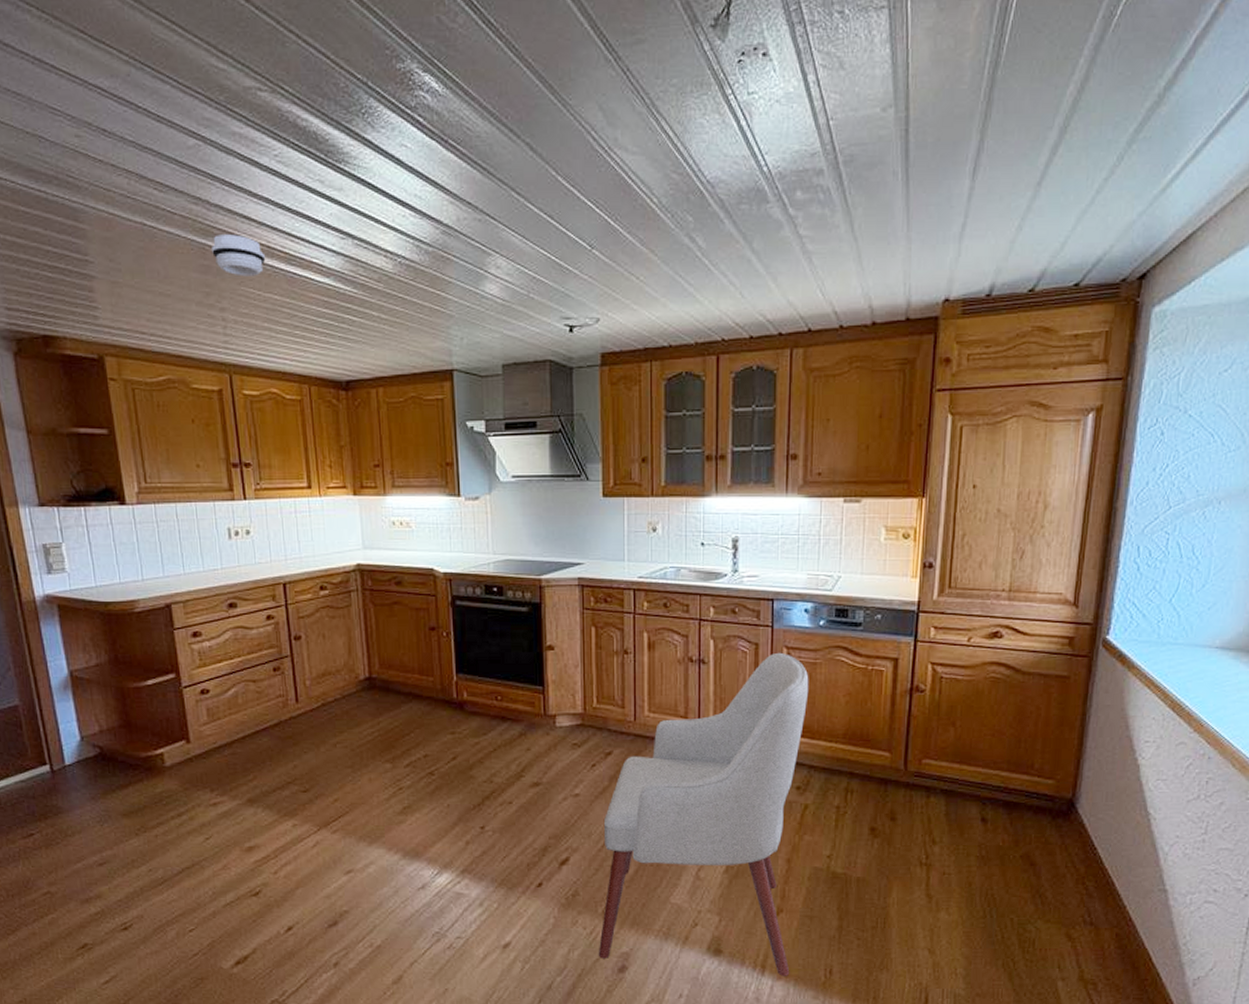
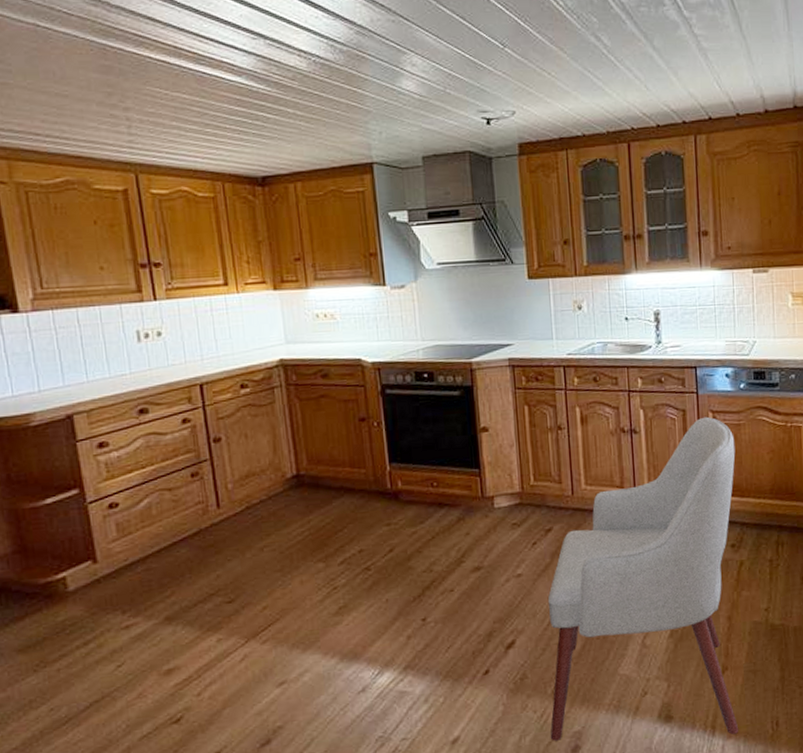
smoke detector: present [212,234,266,277] -> none [113,35,173,76]

